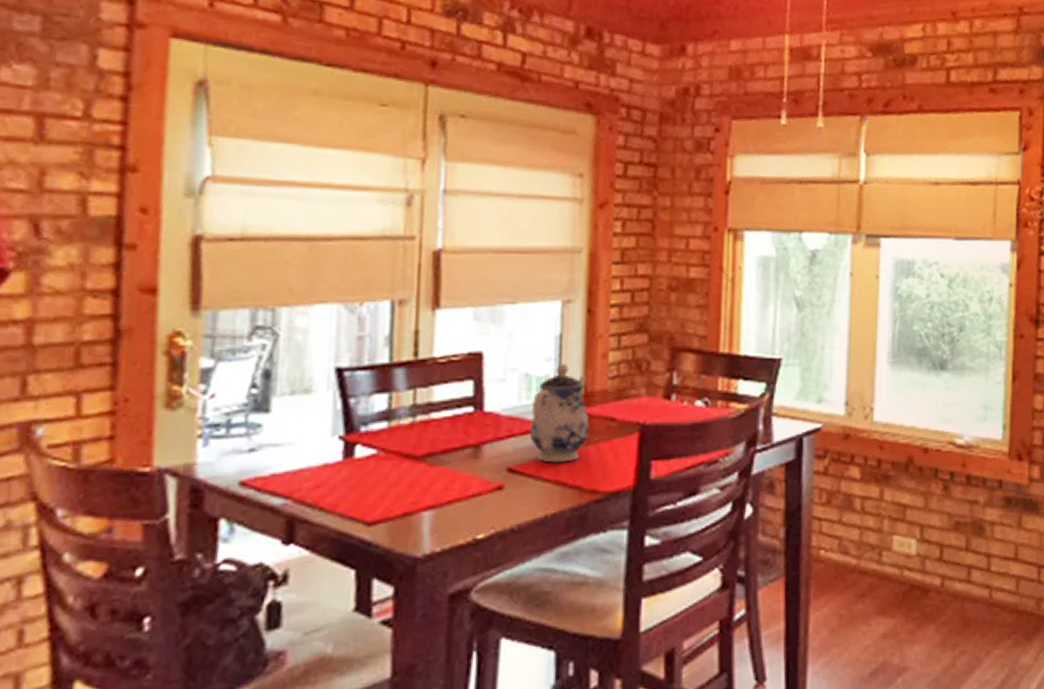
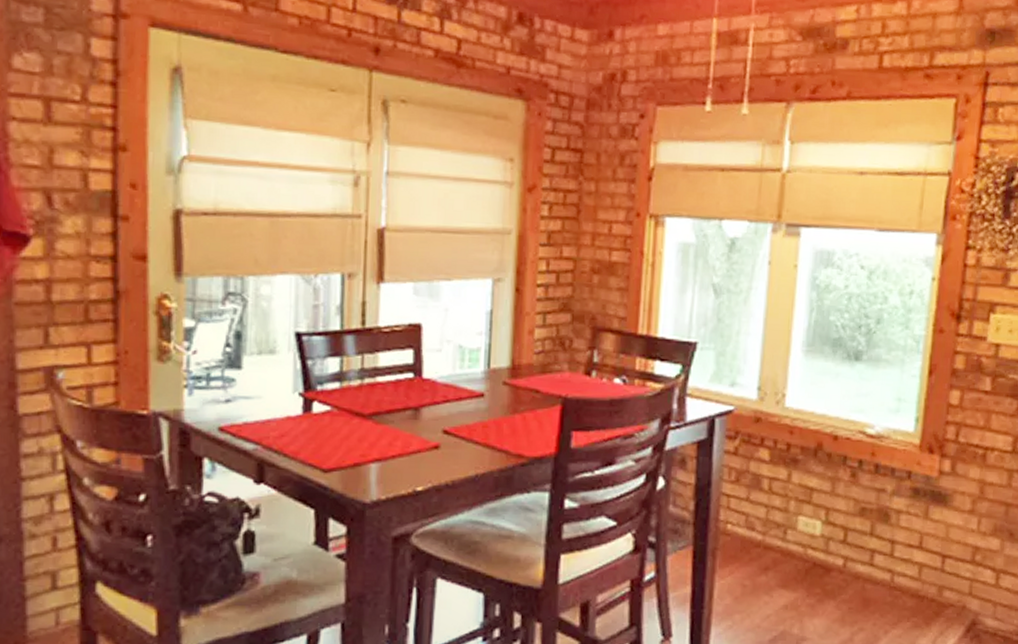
teapot: present [530,364,589,463] -> none [463,338,516,428]

